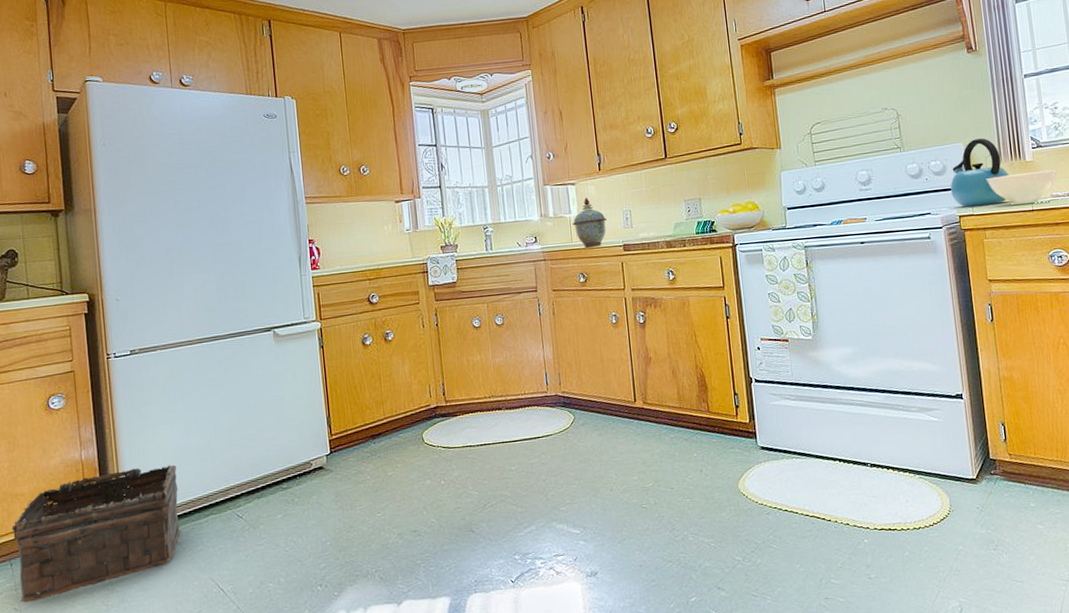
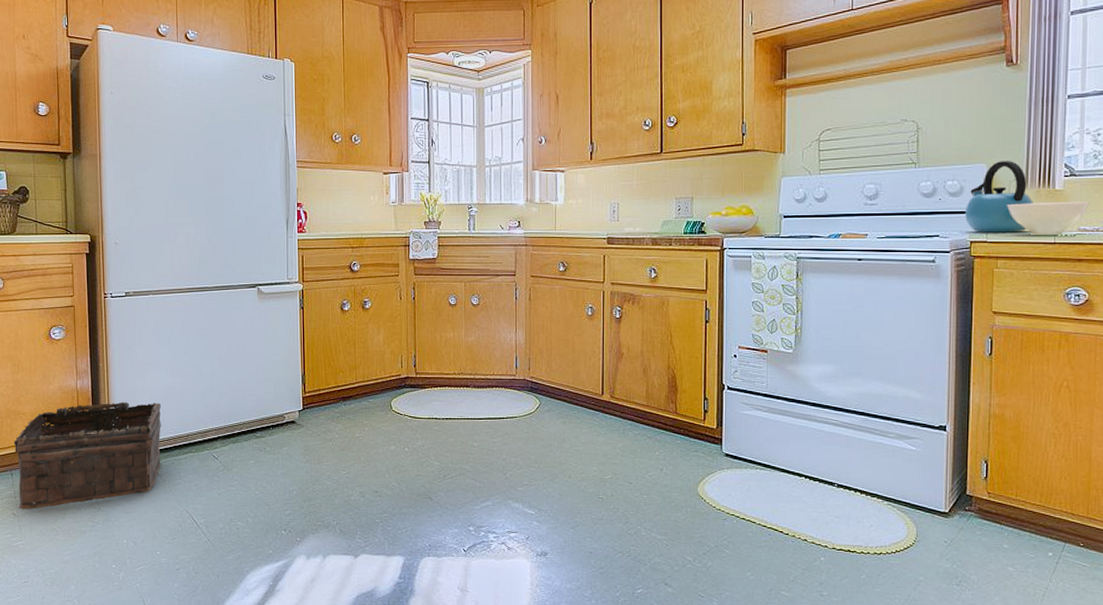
decorative jar: present [572,197,608,249] -> none [557,186,594,238]

